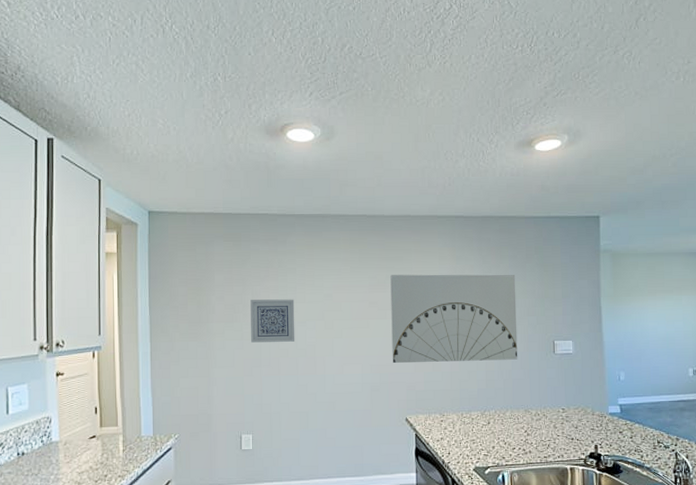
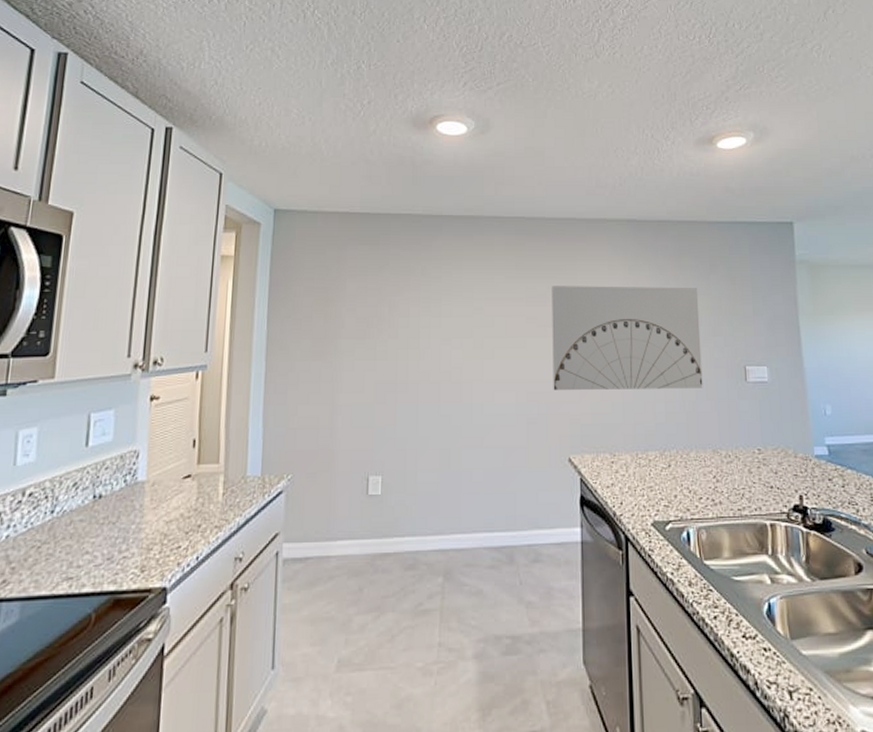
wall art: present [250,299,295,343] -> none [386,312,439,363]

